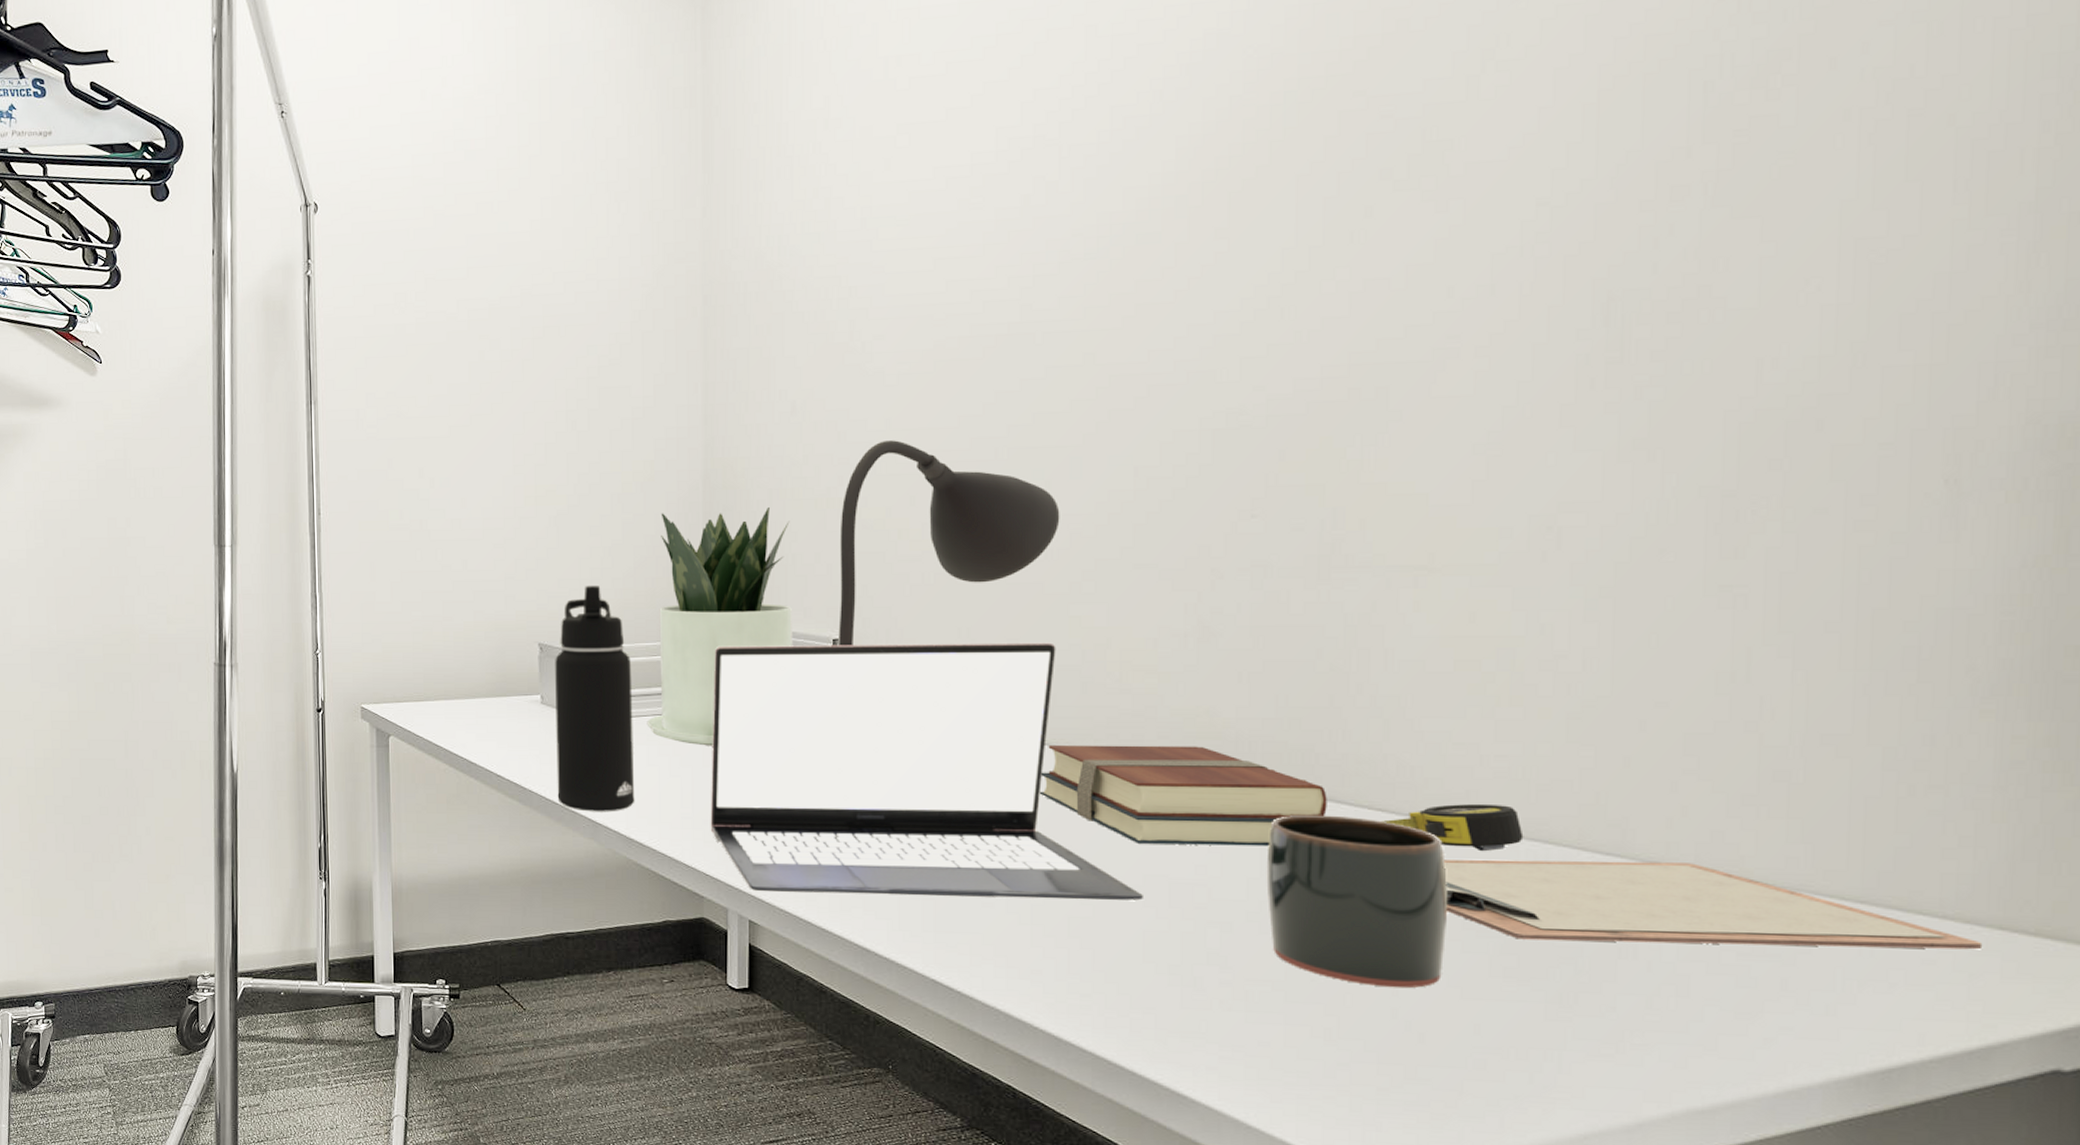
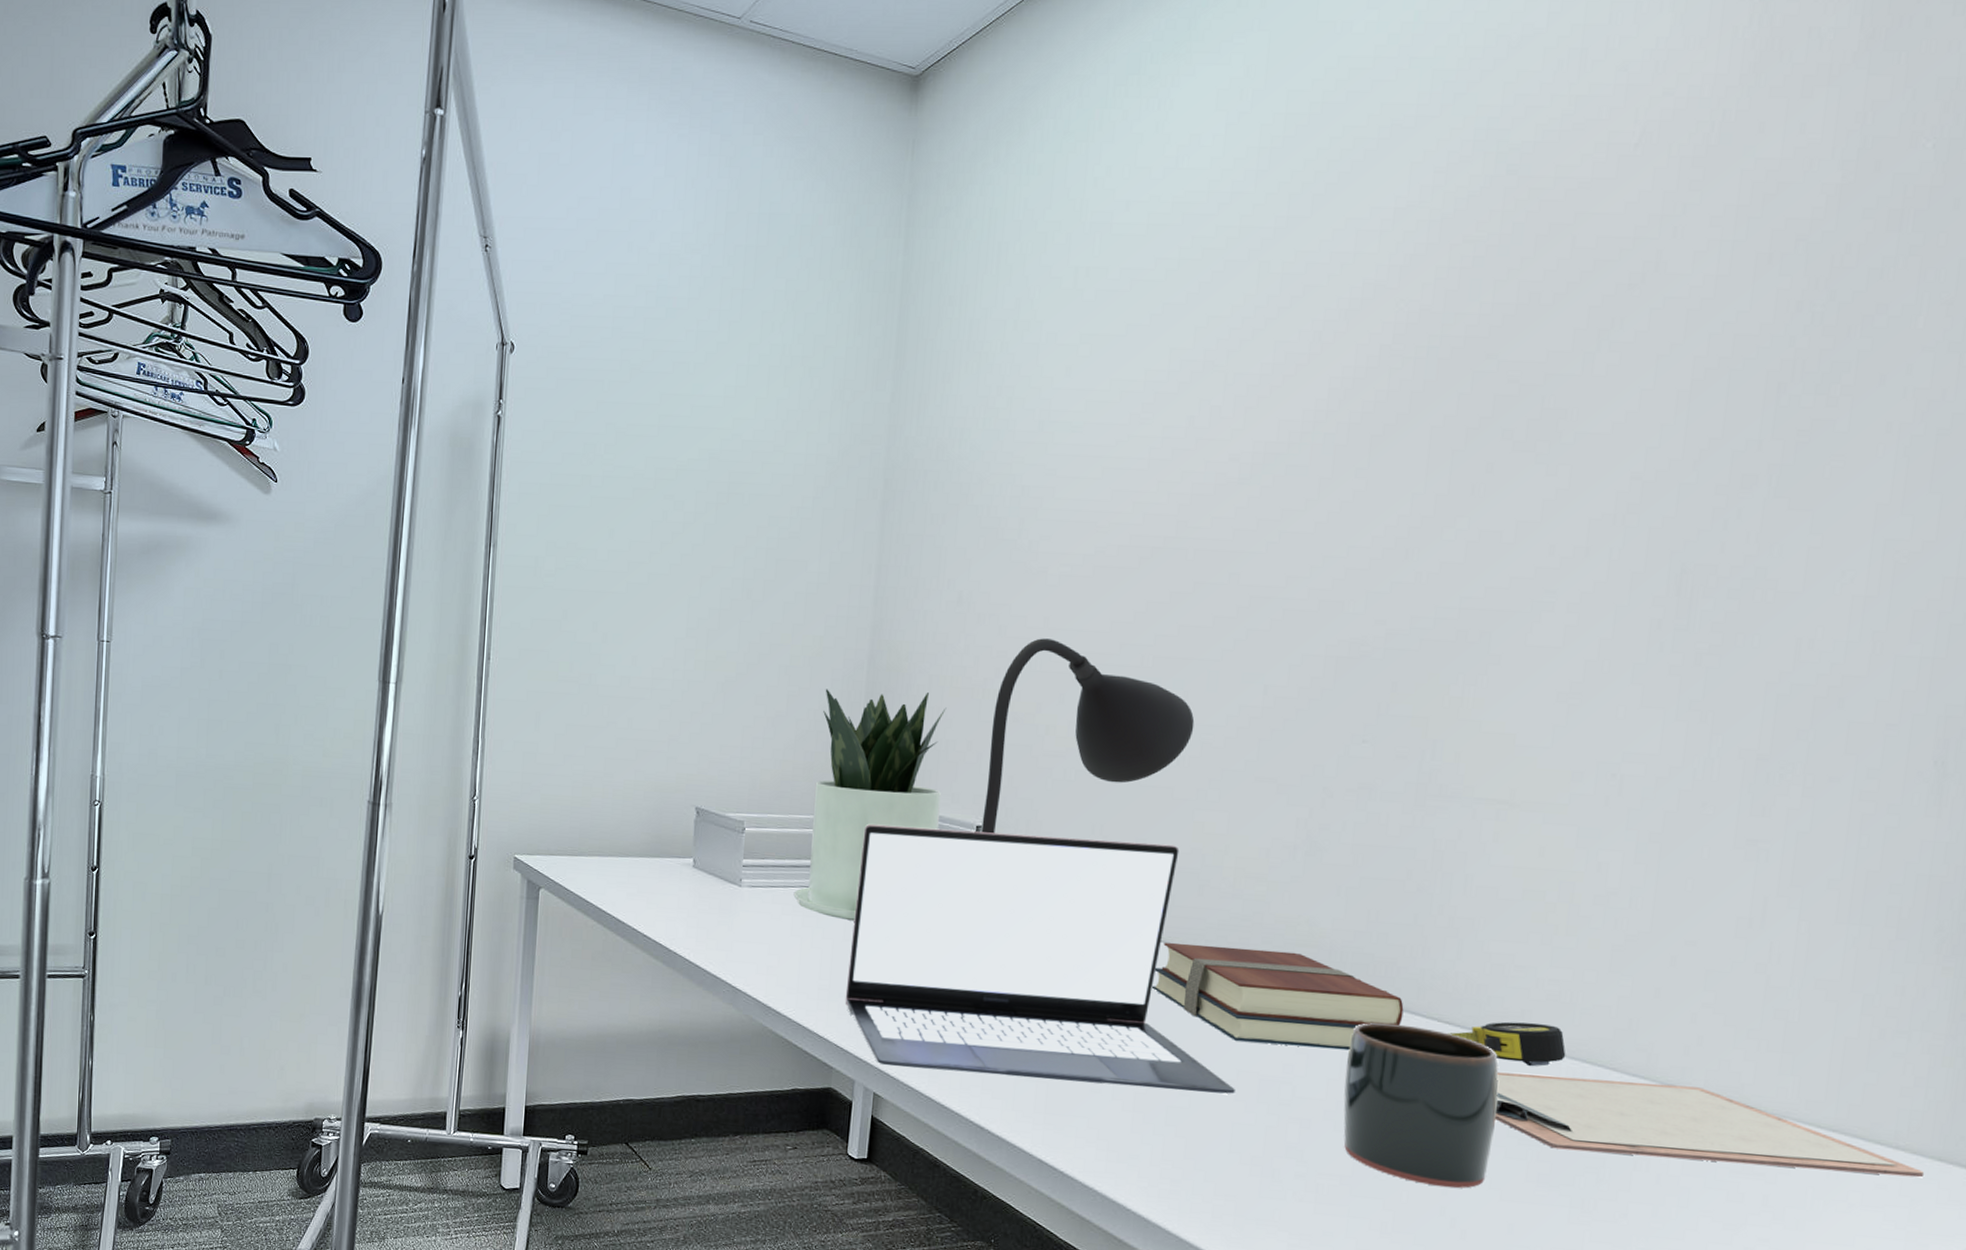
water bottle: present [555,585,634,812] -> none [700,753,784,979]

